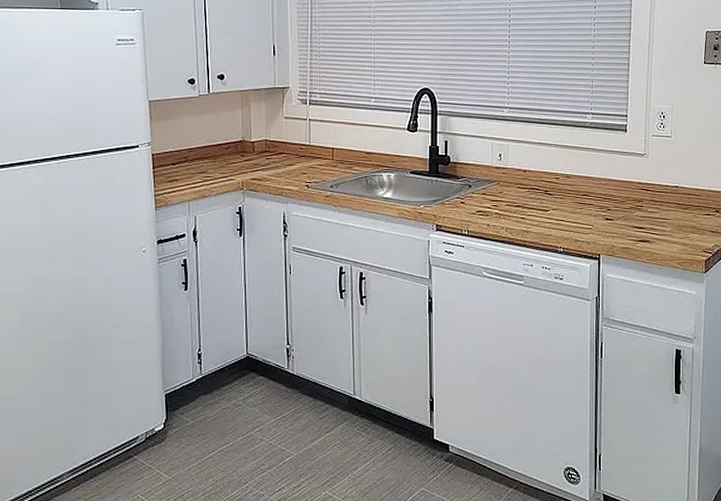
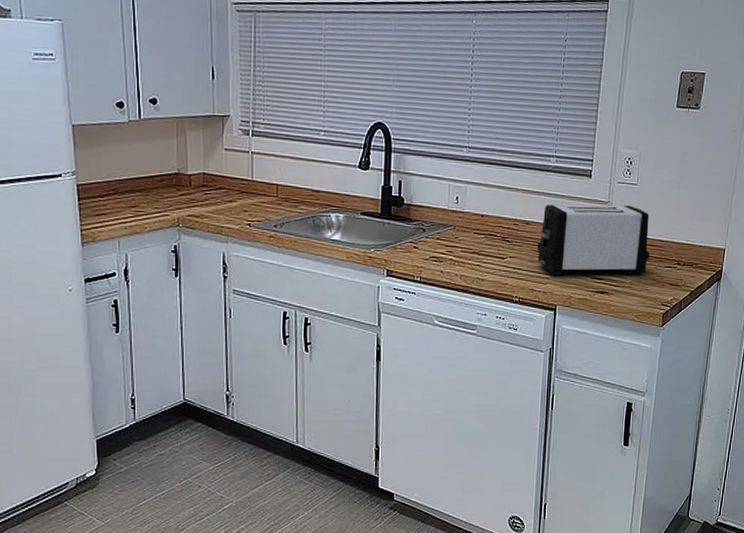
toaster: none [578,157,688,226] -> present [537,205,649,276]

